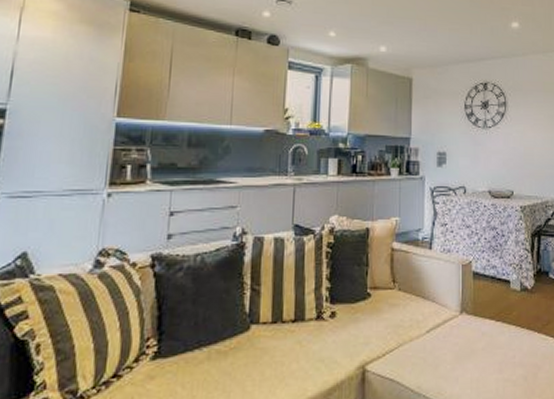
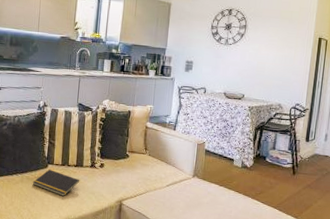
notepad: none [226,333,301,373] -> present [32,169,80,196]

